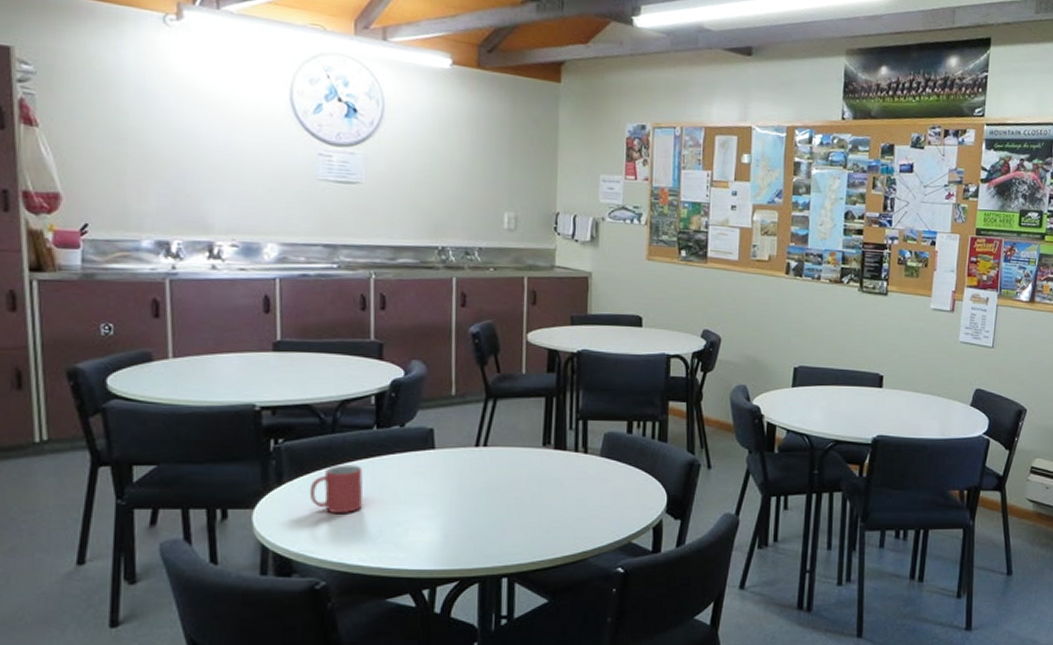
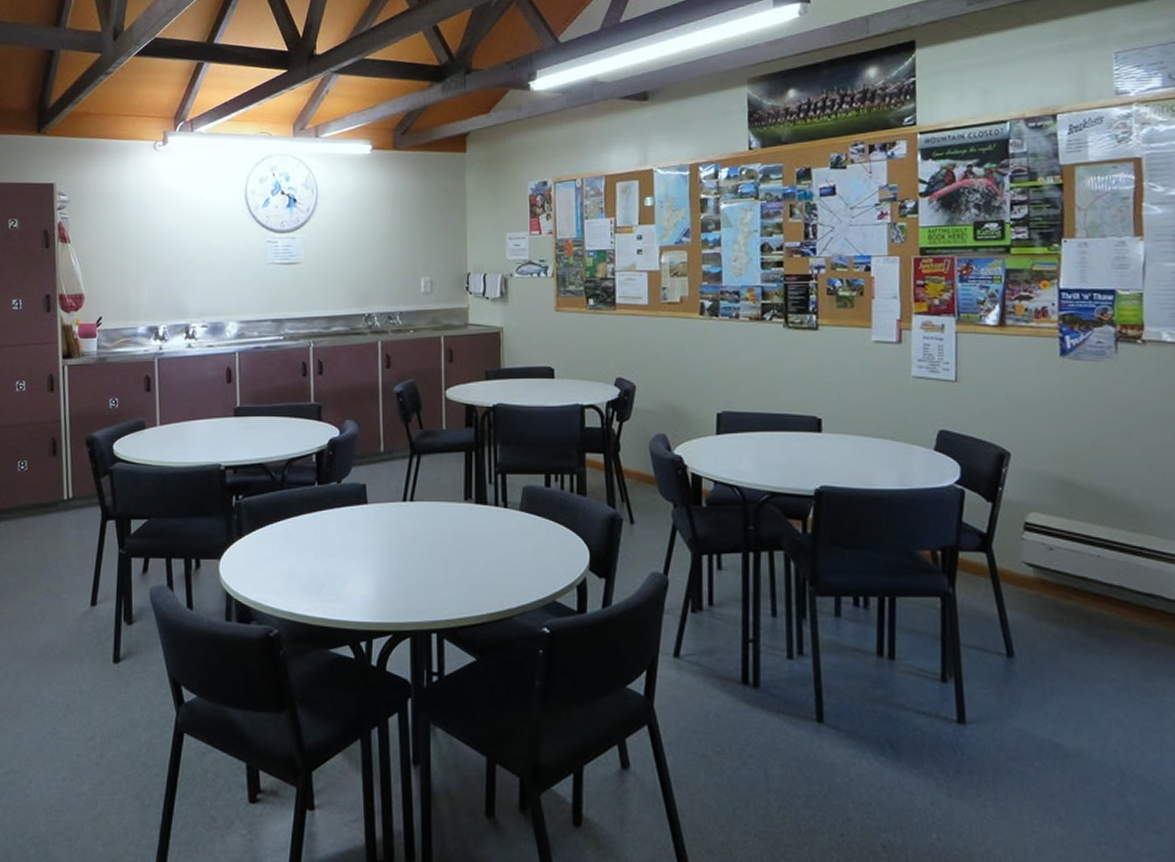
mug: present [309,464,363,513] -> none [263,519,308,565]

